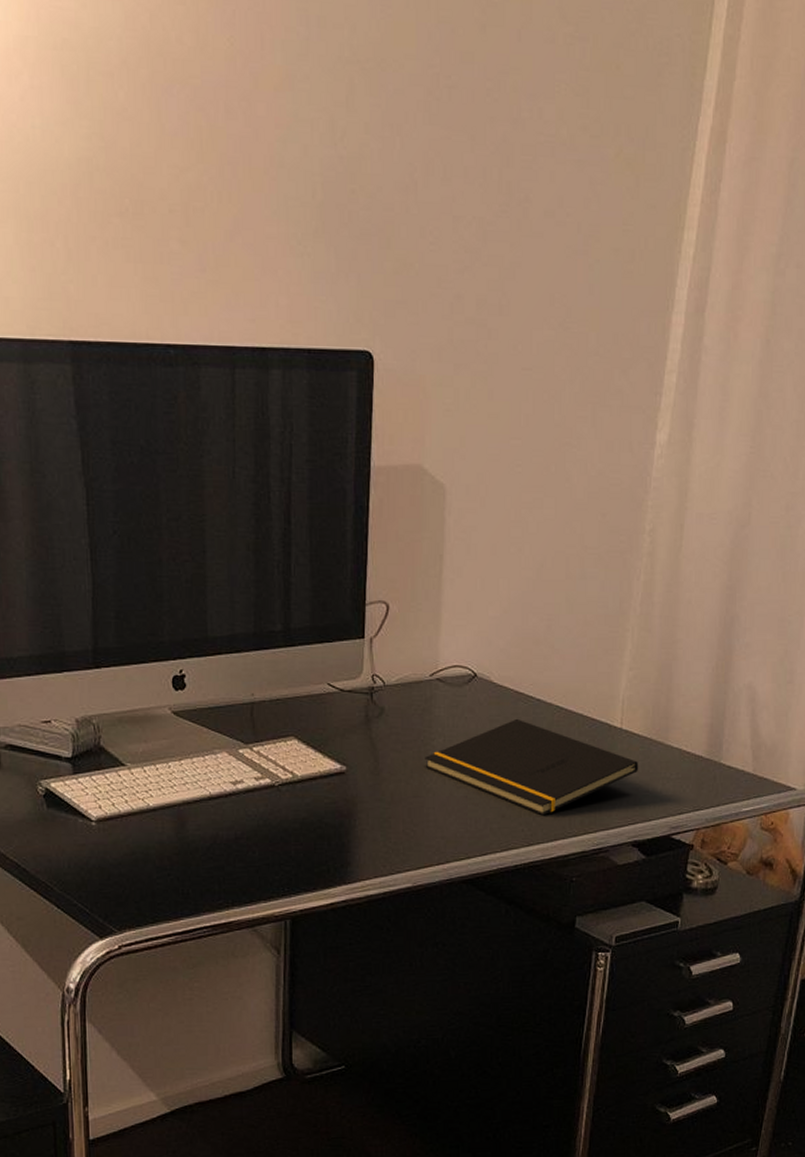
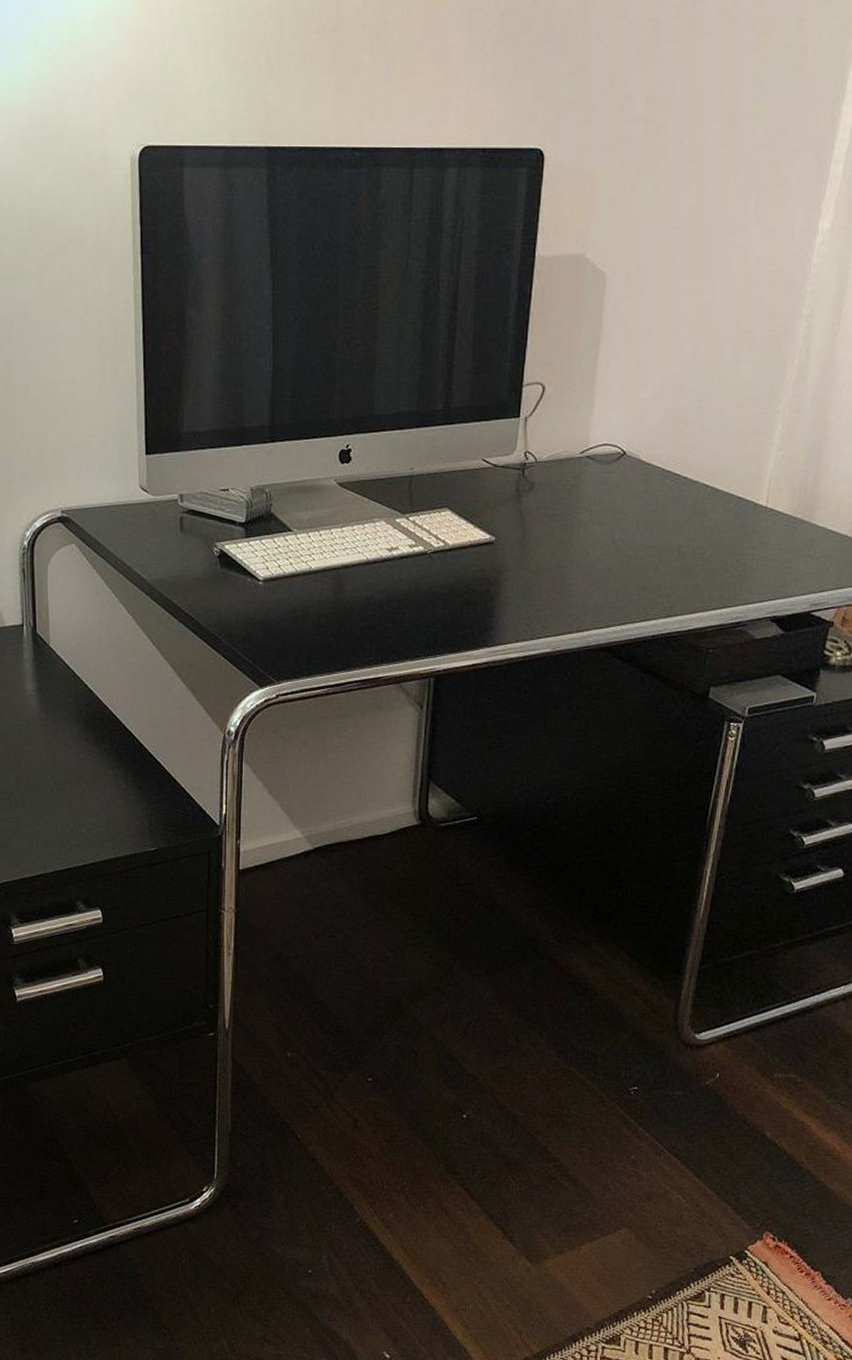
notepad: present [425,718,639,816] -> none [570,495,783,589]

